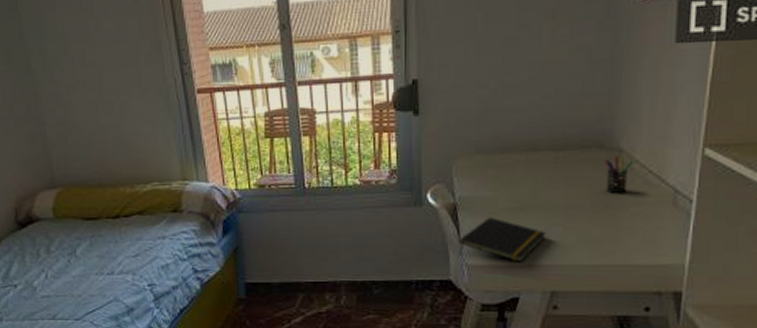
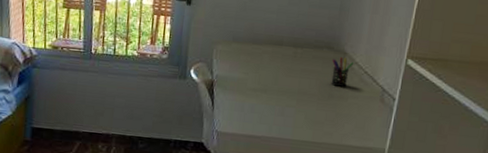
notepad: present [459,217,547,263] -> none [211,94,282,134]

